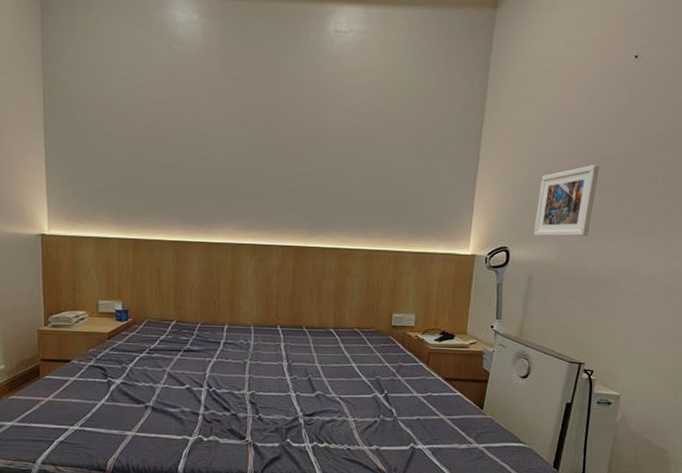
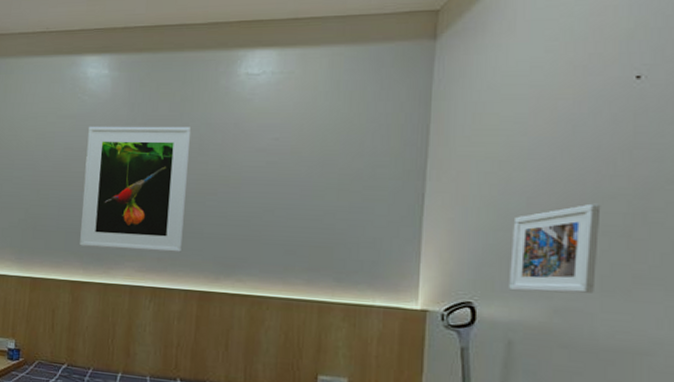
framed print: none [180,79,284,210] -> present [80,126,191,252]

